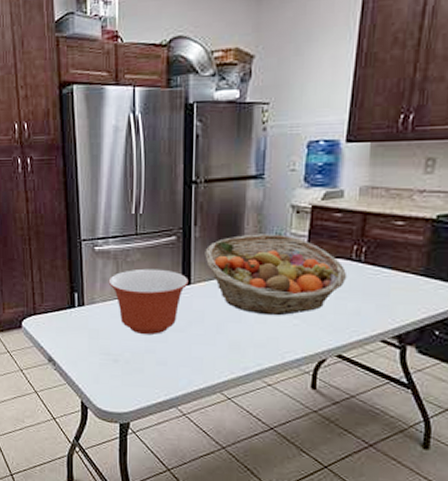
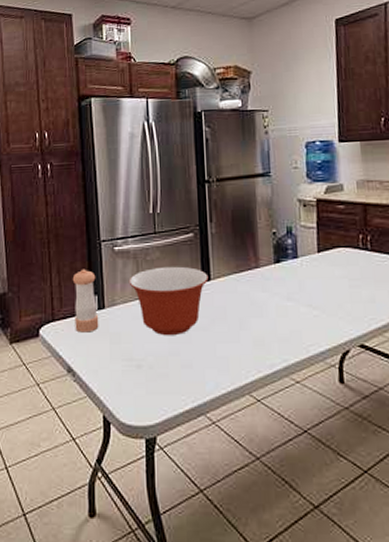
pepper shaker: none [53,267,79,327] -> present [72,269,99,333]
fruit basket: present [205,234,348,316] -> none [222,227,358,308]

